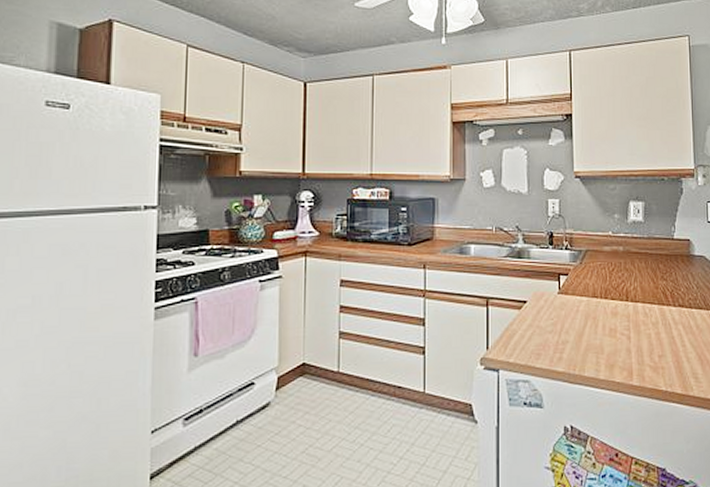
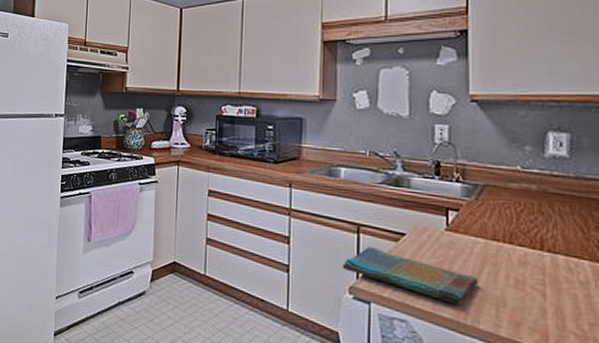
dish towel: none [474,317,584,359] -> present [342,246,479,306]

